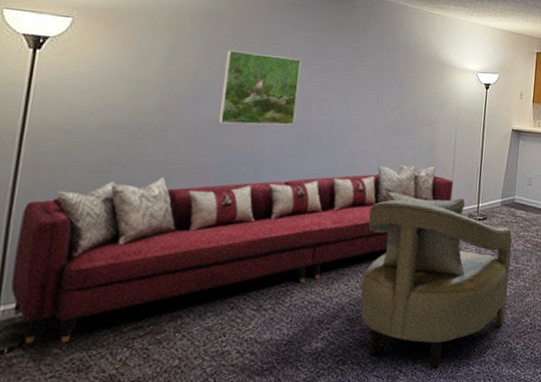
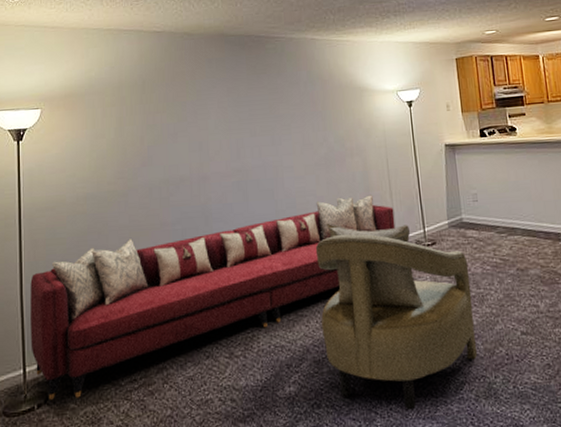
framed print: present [219,50,301,126] -> none [164,110,232,182]

